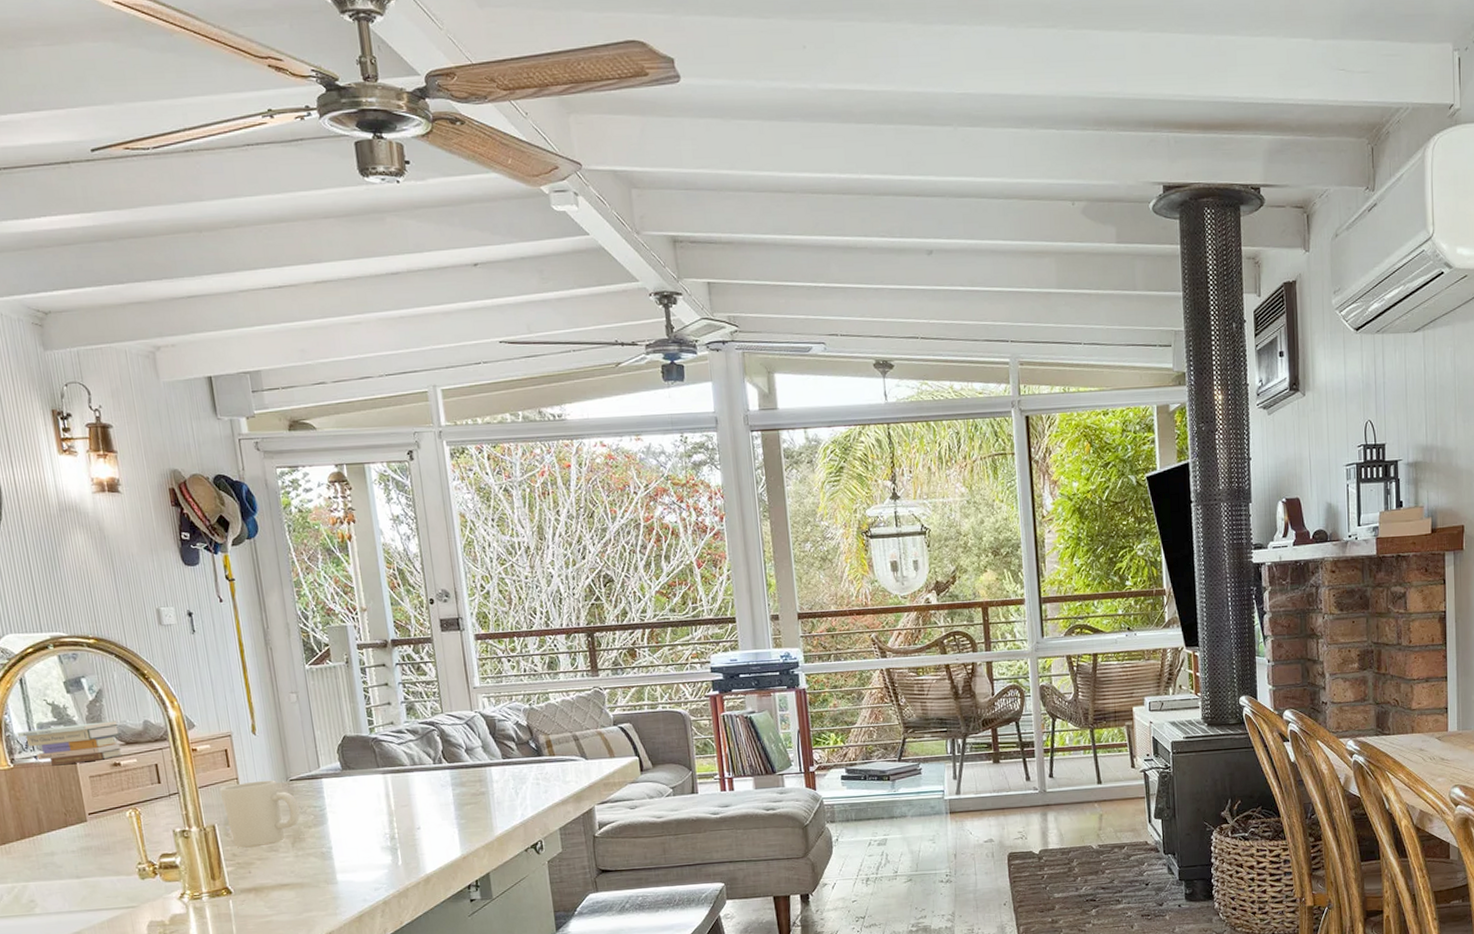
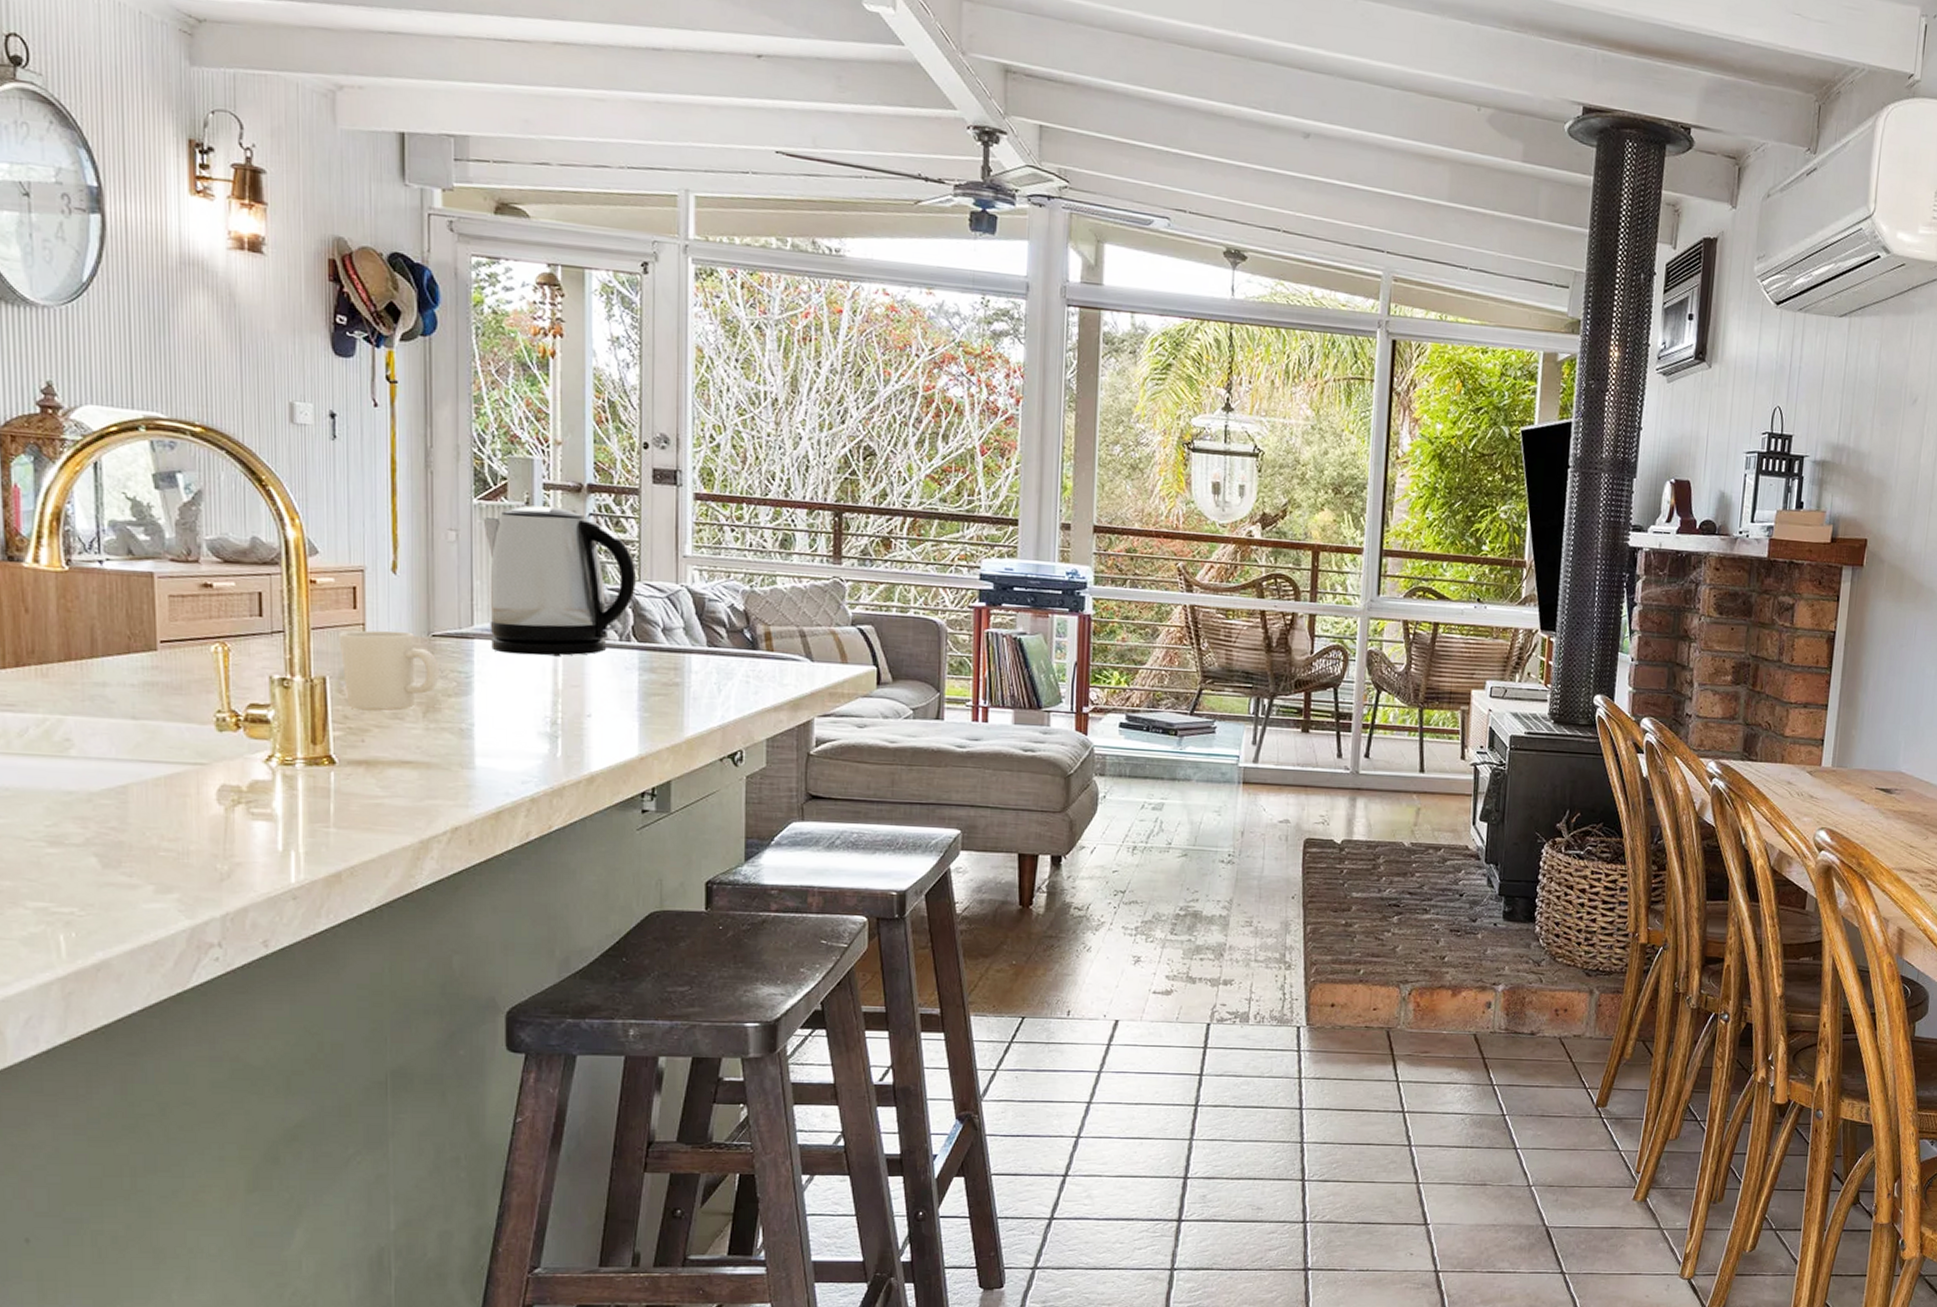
books: present [17,721,123,766] -> none [80,527,218,578]
kettle: none [315,661,440,787] -> present [483,505,636,657]

